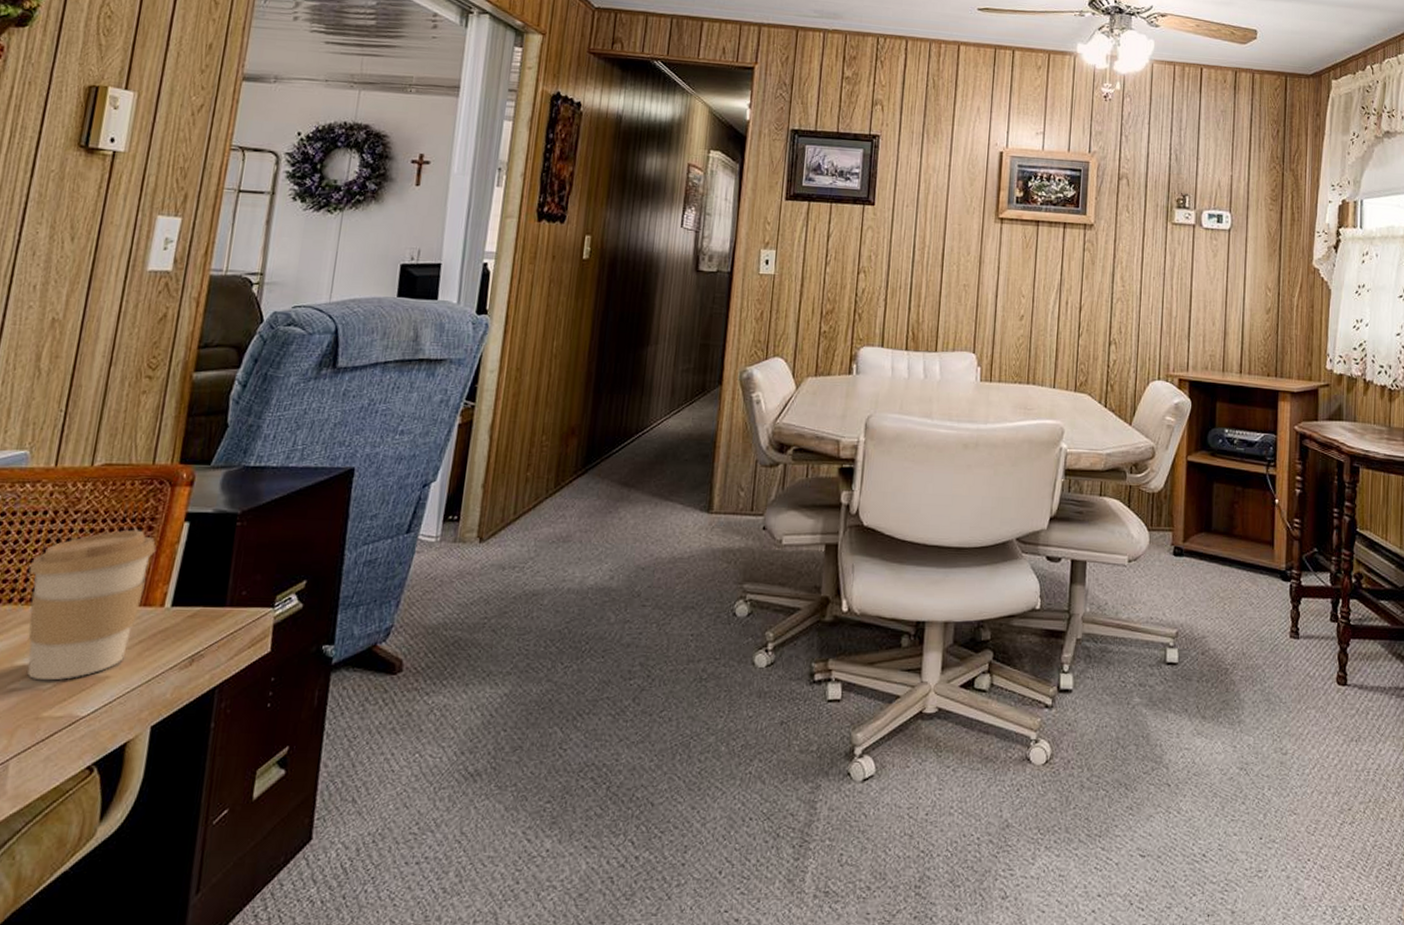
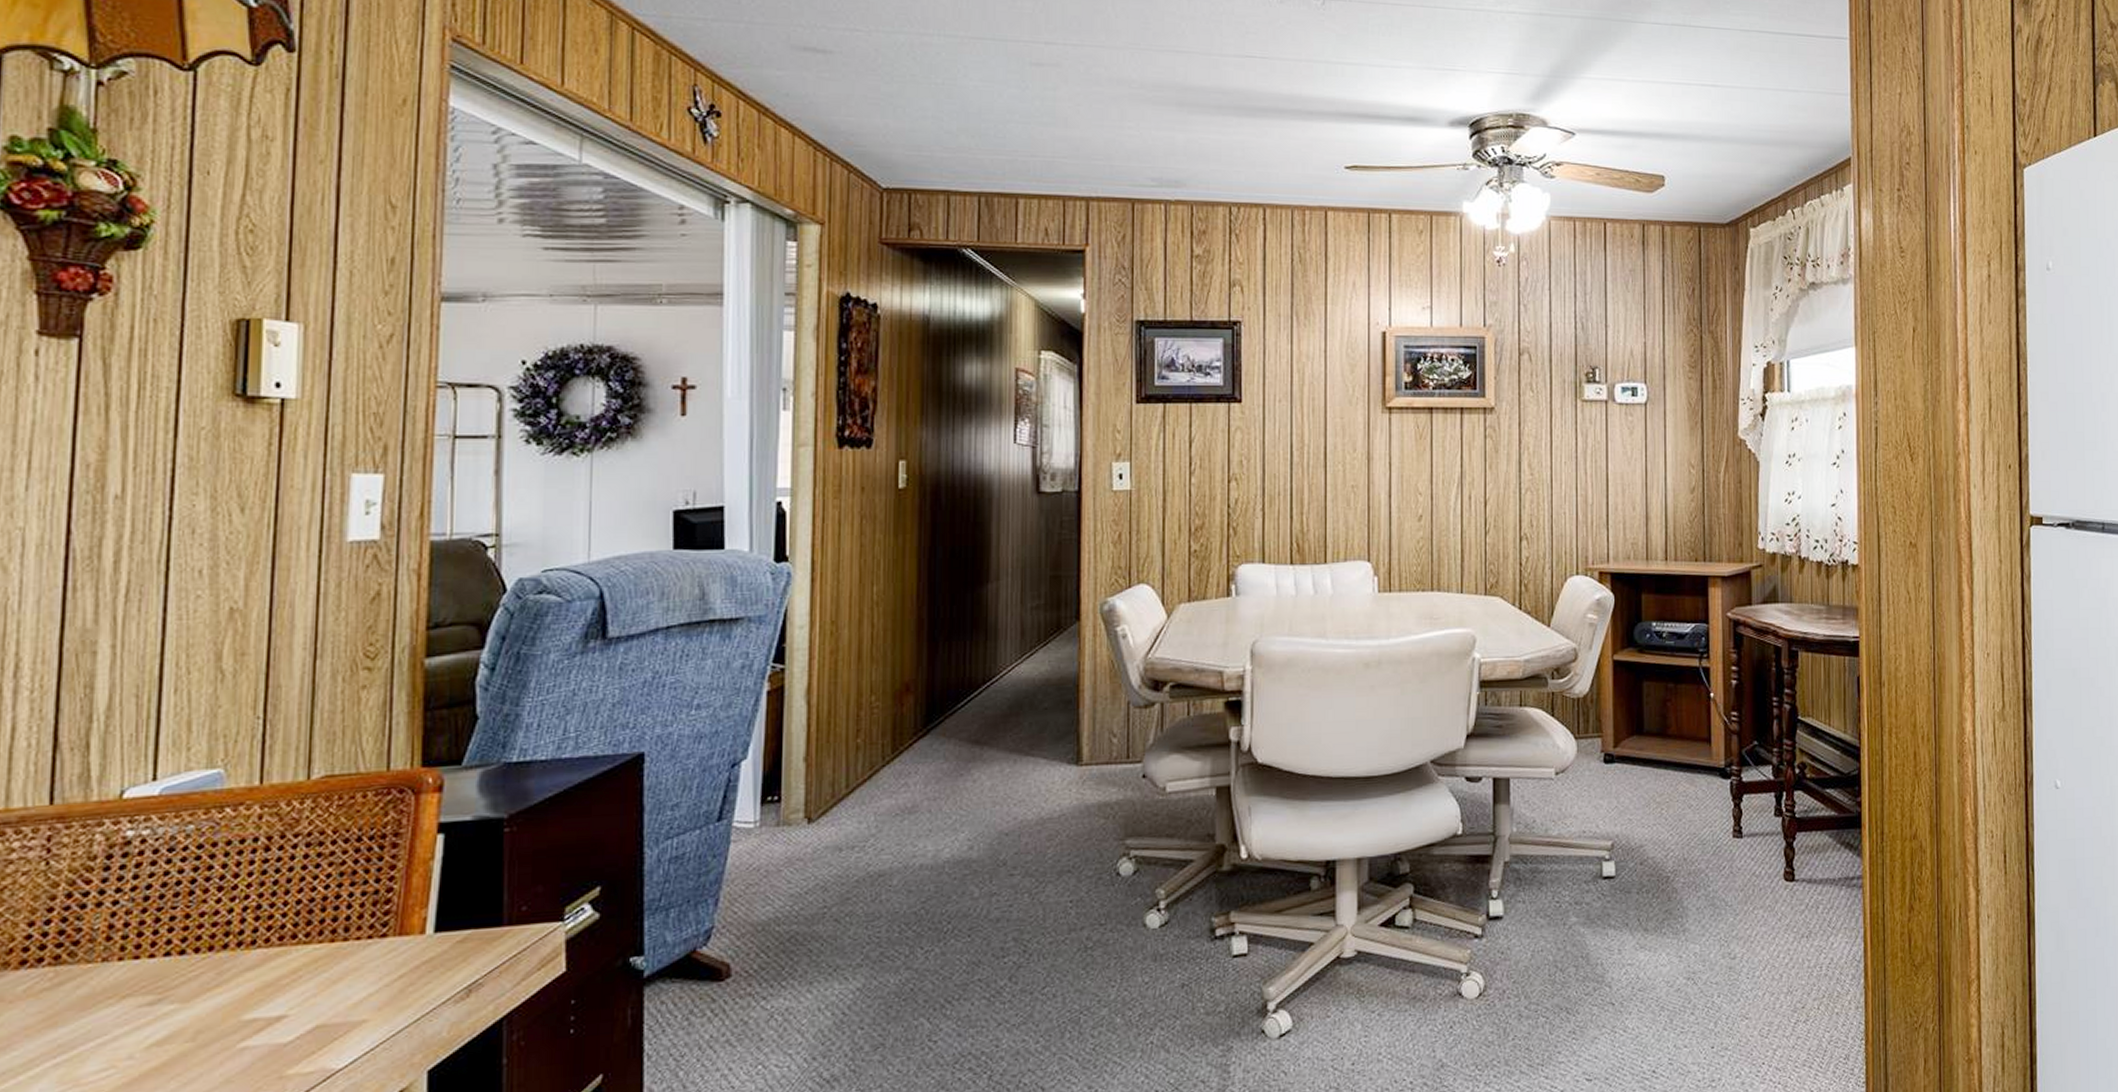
coffee cup: present [27,530,157,681] -> none [244,848,406,1035]

